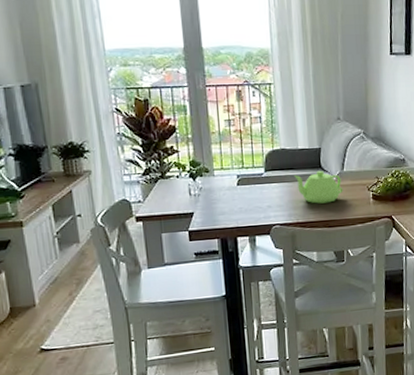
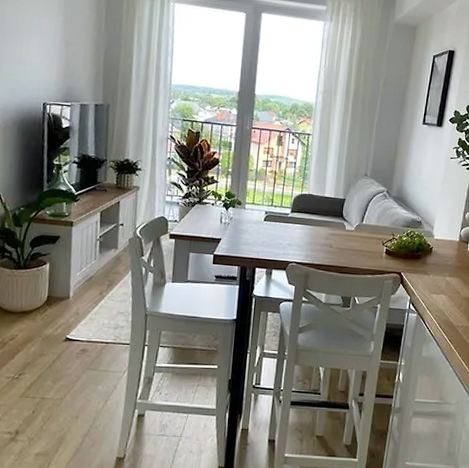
teapot: present [293,170,343,204] -> none [316,219,360,251]

